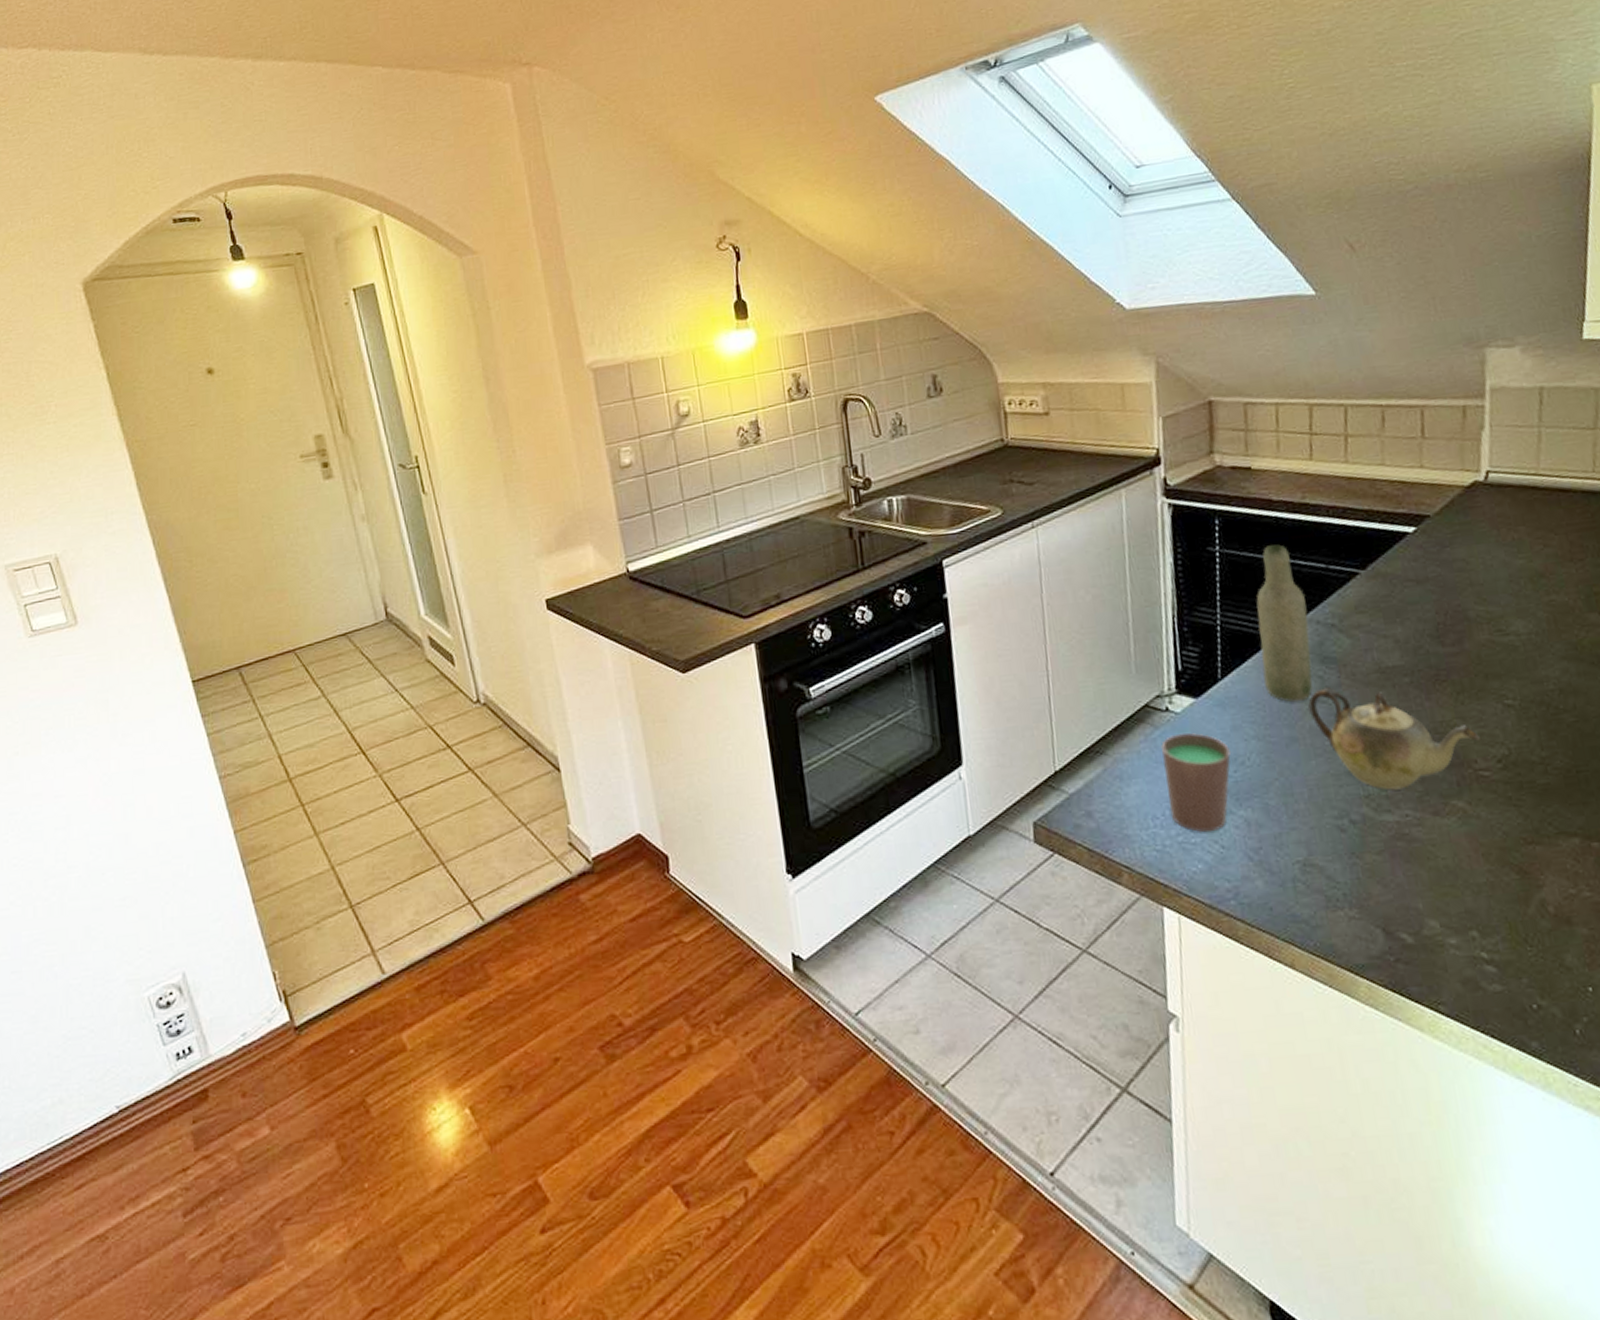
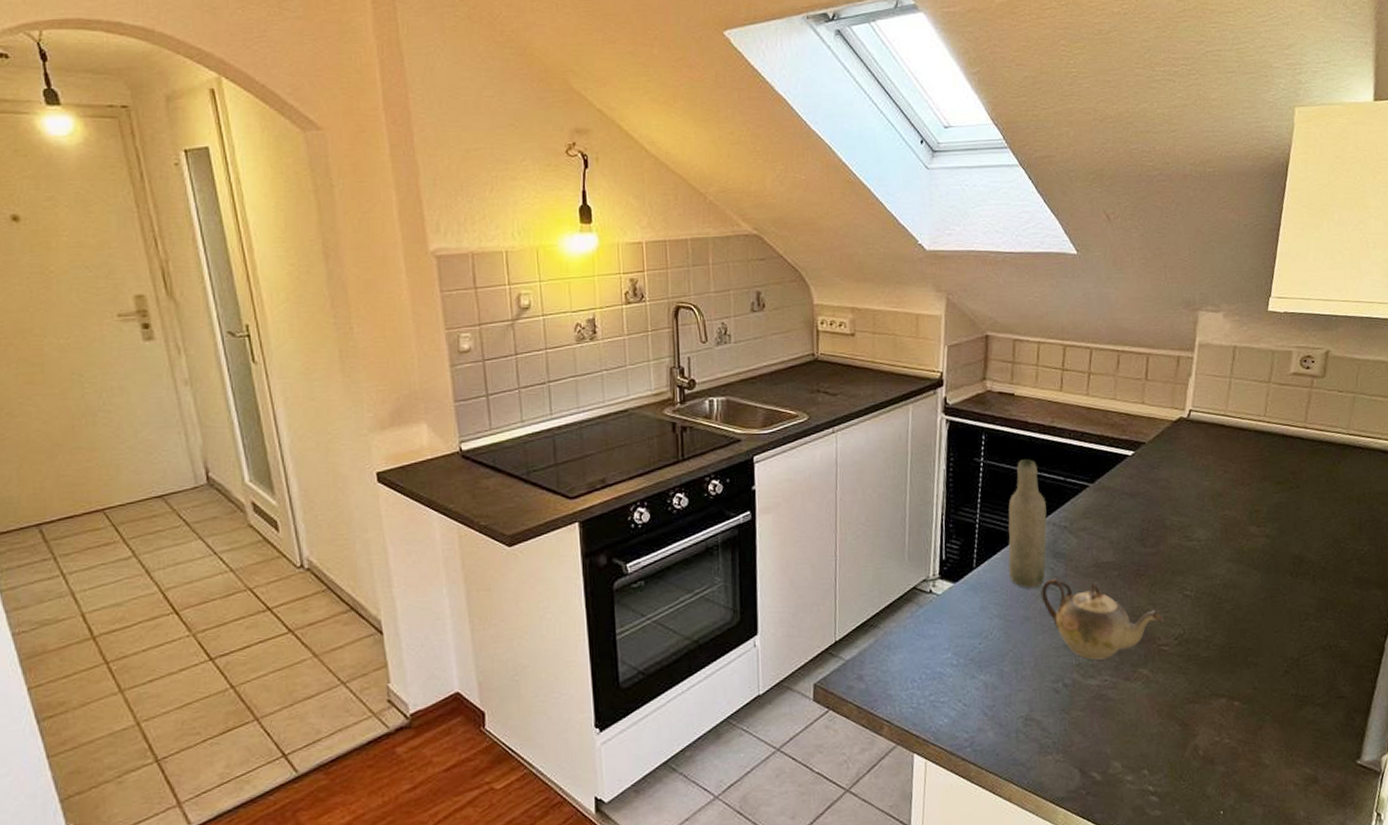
cup: present [1161,733,1231,833] -> none [924,612,978,693]

